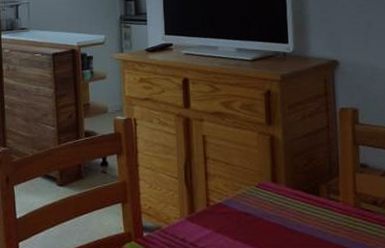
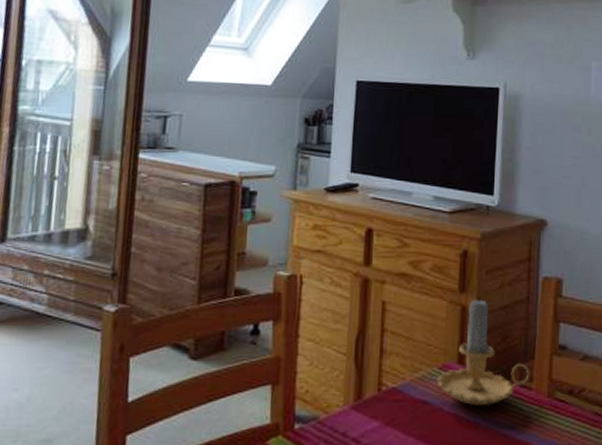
candle: none [255,129,336,215] -> present [436,298,530,405]

